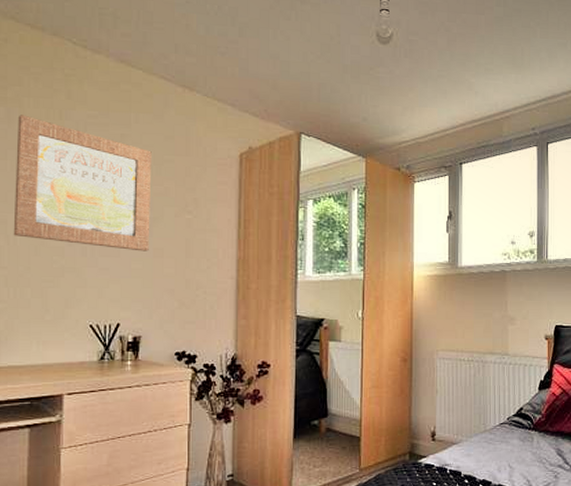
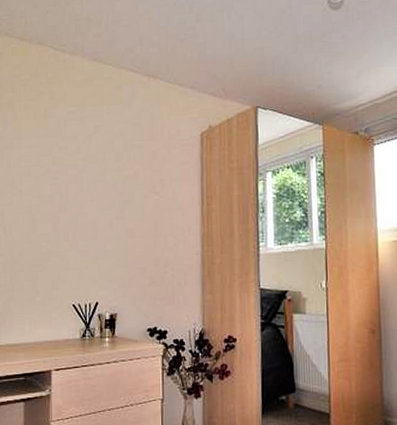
wall art: present [13,114,152,252] -> none [9,117,123,233]

